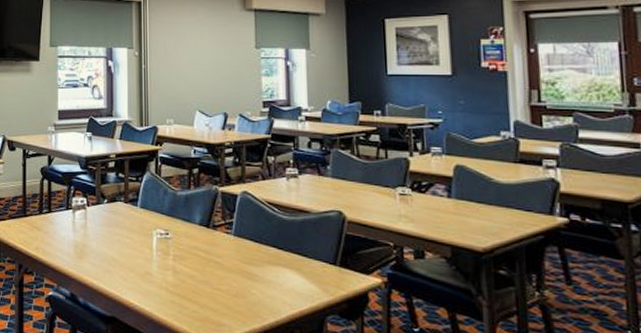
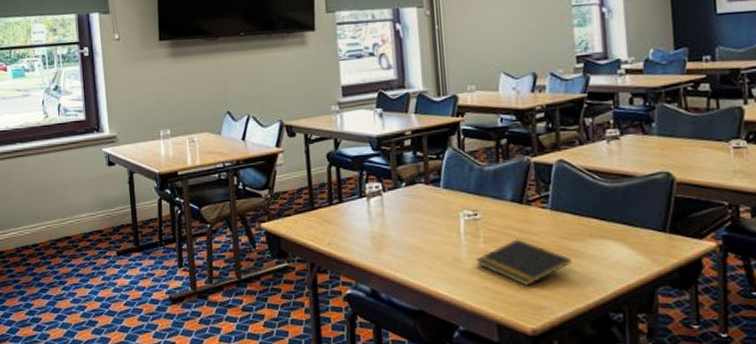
notepad: none [165,259,251,304] -> present [476,239,572,287]

